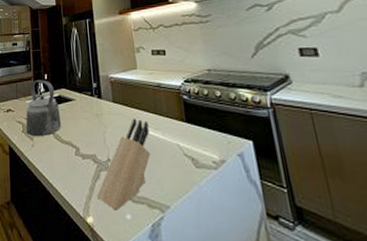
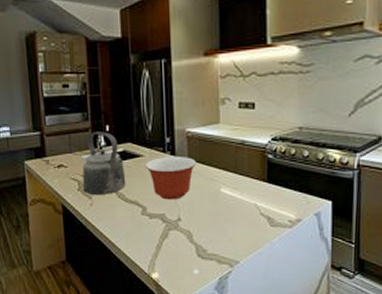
mixing bowl: none [77,99,121,141] -> present [145,156,197,200]
knife block: present [97,118,151,210] -> none [164,177,226,266]

